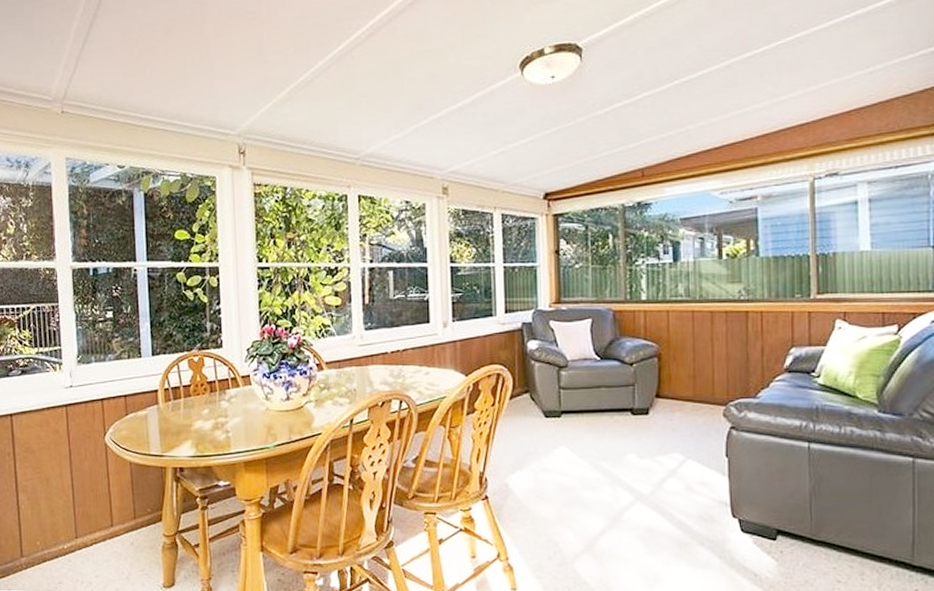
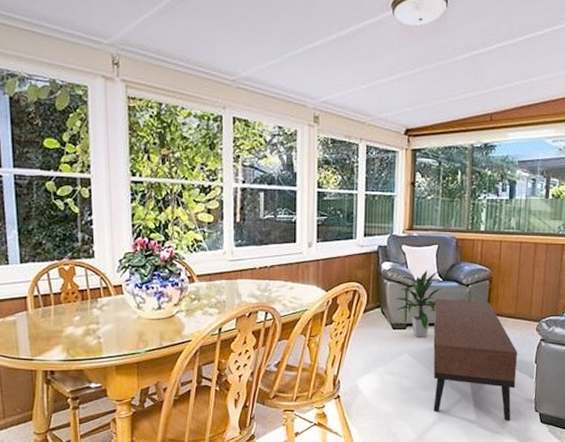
indoor plant: none [545,348,602,427] -> present [395,270,443,337]
coffee table: none [593,380,704,529] -> present [433,298,518,421]

